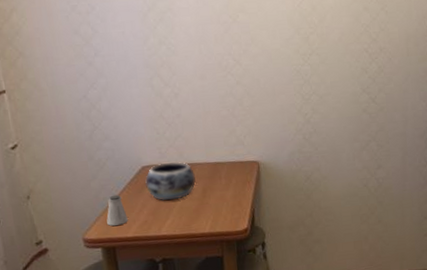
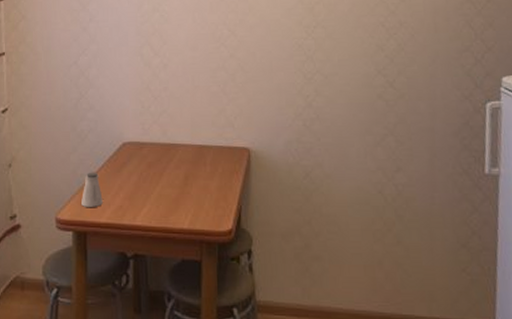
decorative bowl: present [145,161,196,201] -> none [124,140,178,185]

